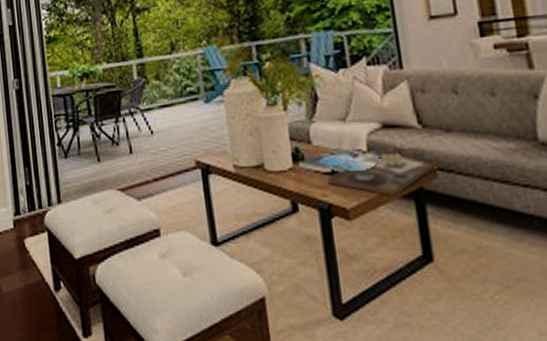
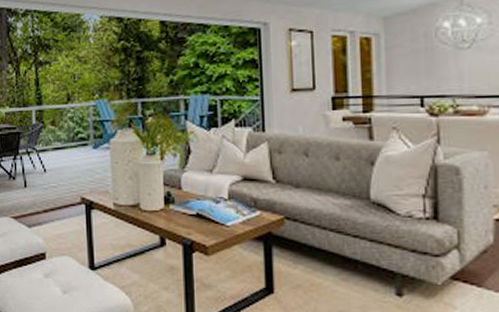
platter: present [328,151,439,197] -> none [193,200,286,238]

